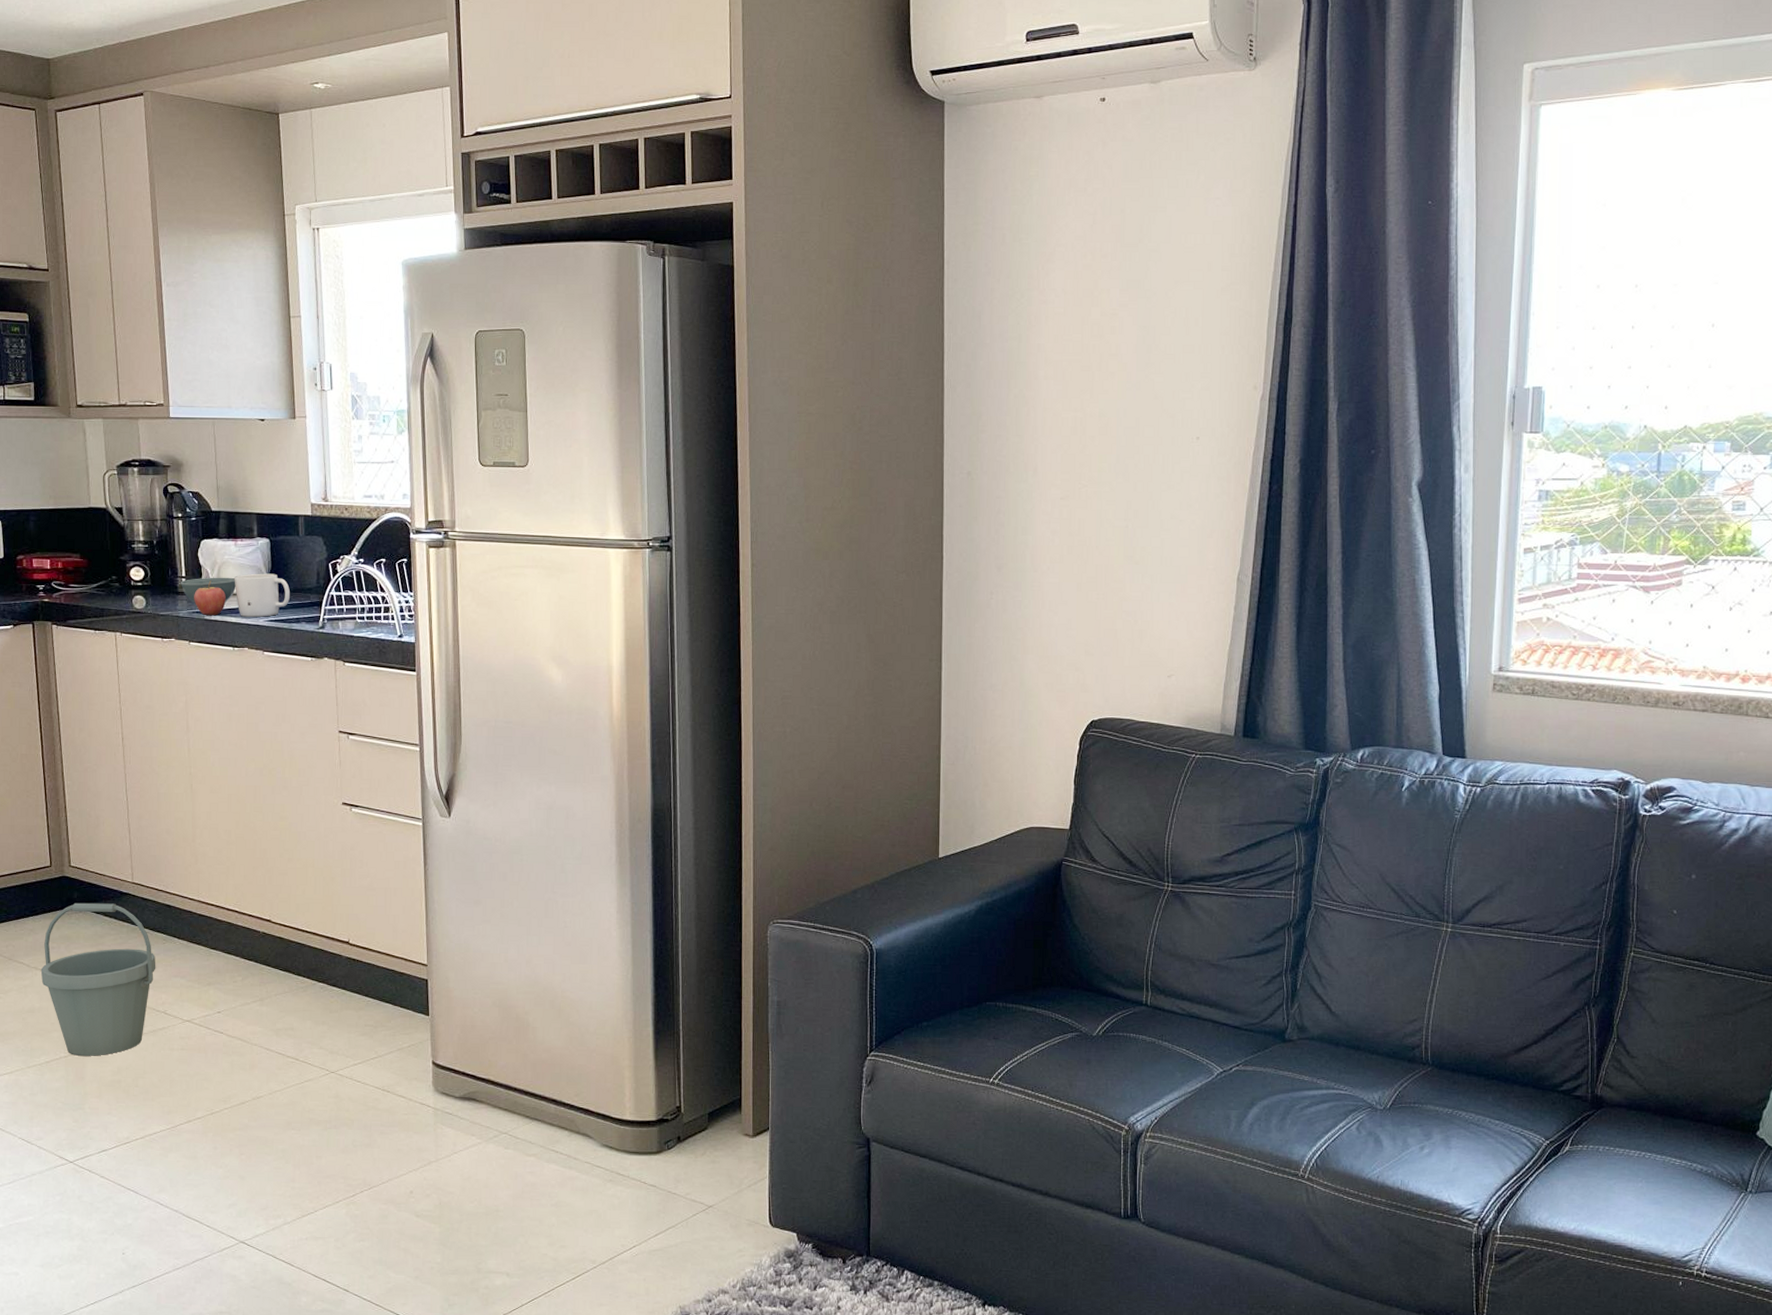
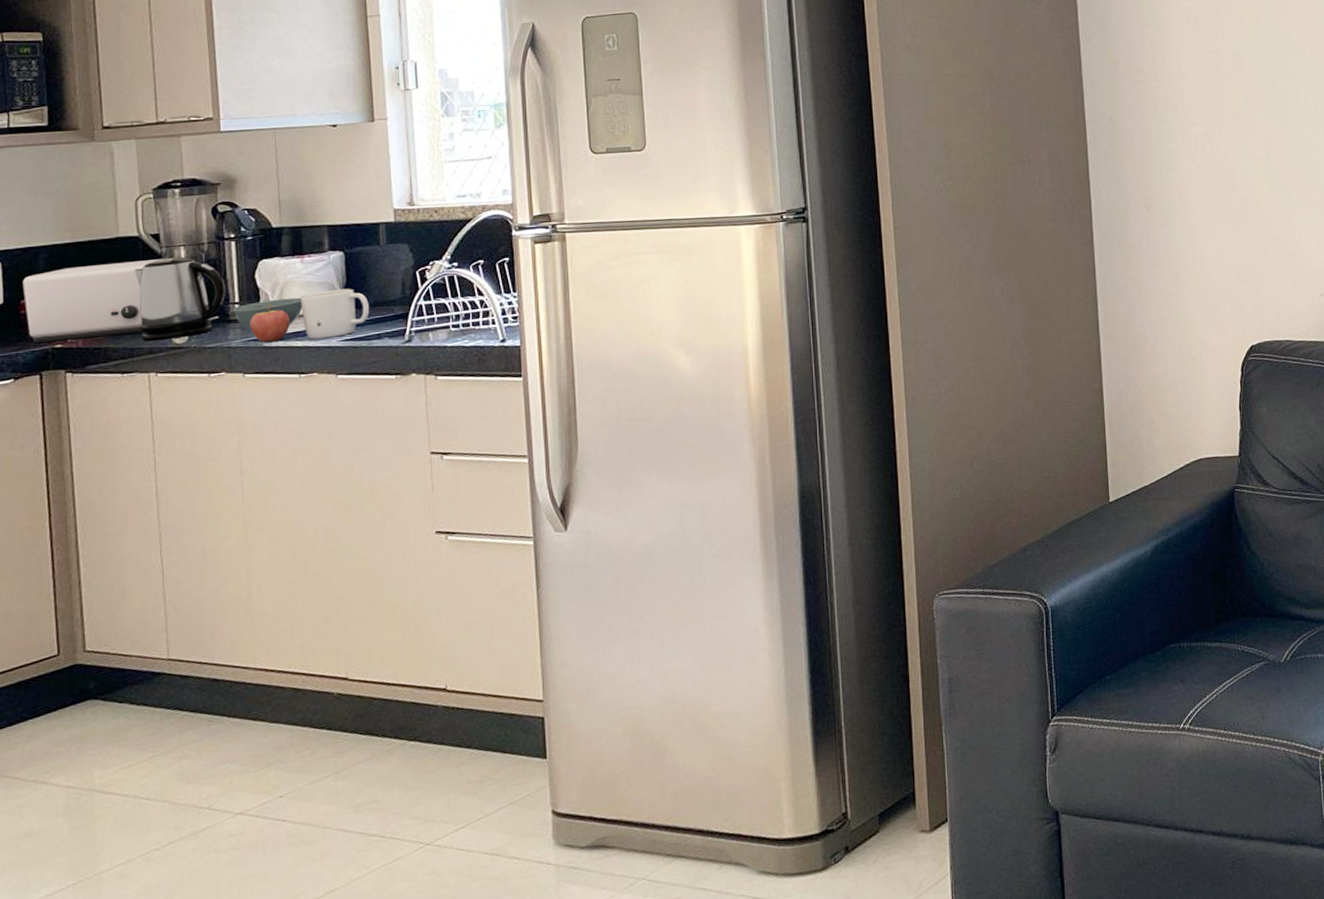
toaster: none [18,530,125,597] -> present [23,259,163,344]
bucket: present [40,902,156,1056] -> none [42,687,199,881]
kettle: none [103,530,175,605] -> present [134,256,226,342]

